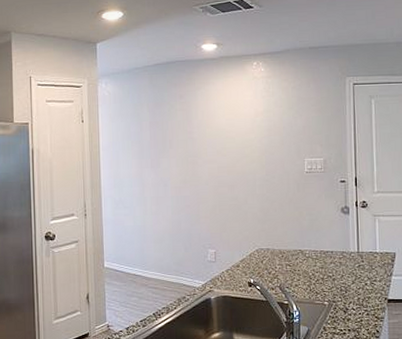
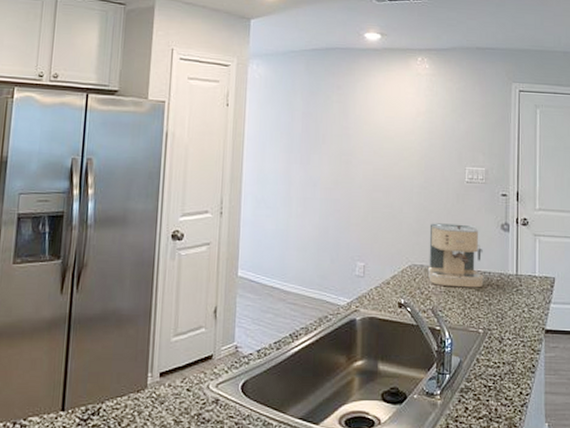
coffee maker: none [273,210,327,266] -> present [427,223,484,288]

